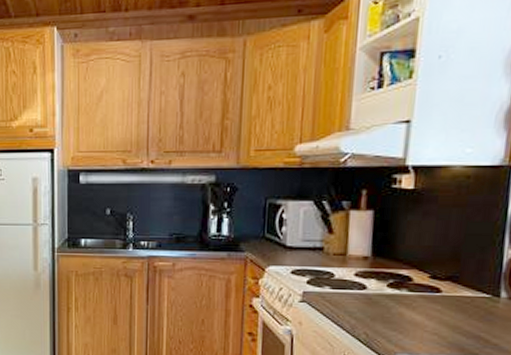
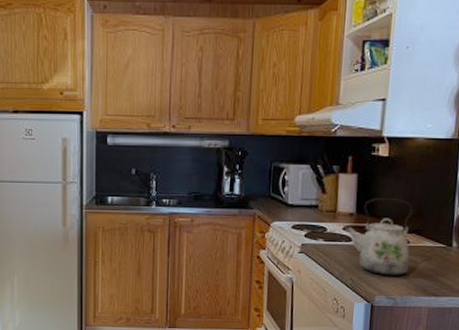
kettle: none [355,239,447,332] -> present [343,198,413,276]

